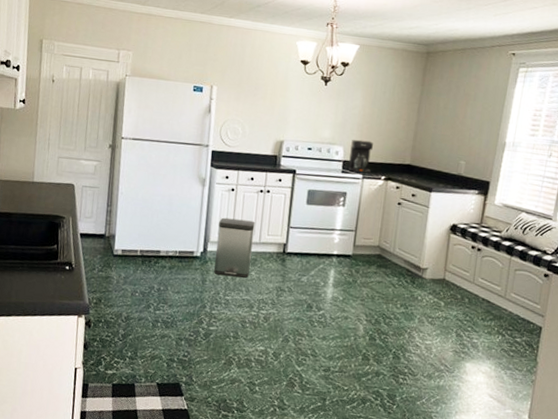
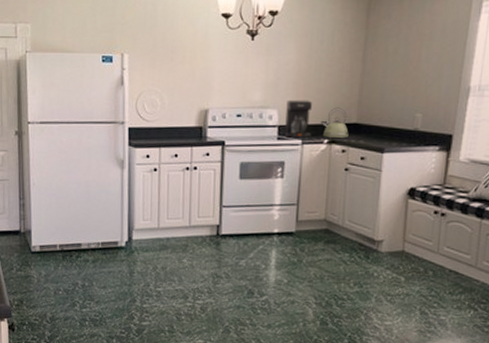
pedal bin: present [214,217,255,278] -> none [141,201,183,266]
kettle: none [379,149,403,177] -> present [320,107,349,138]

